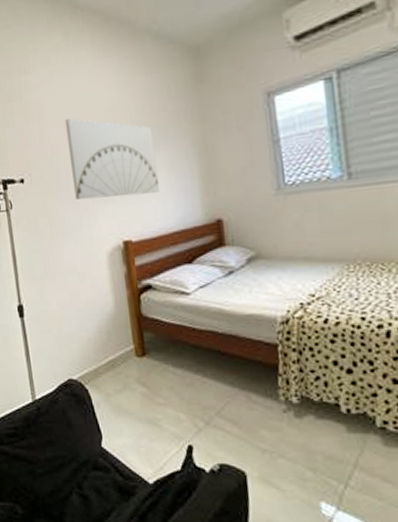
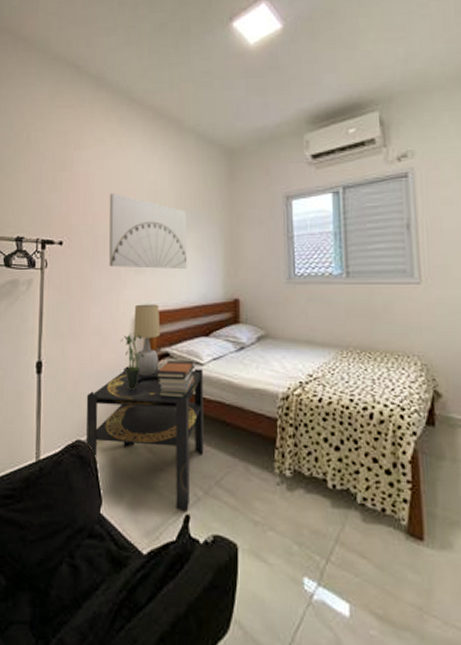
side table: none [71,298,200,442] -> present [86,366,204,511]
potted plant: none [98,267,126,327] -> present [120,333,145,391]
table lamp: none [108,234,142,311] -> present [134,304,161,377]
book stack: none [140,291,183,331] -> present [156,361,195,398]

